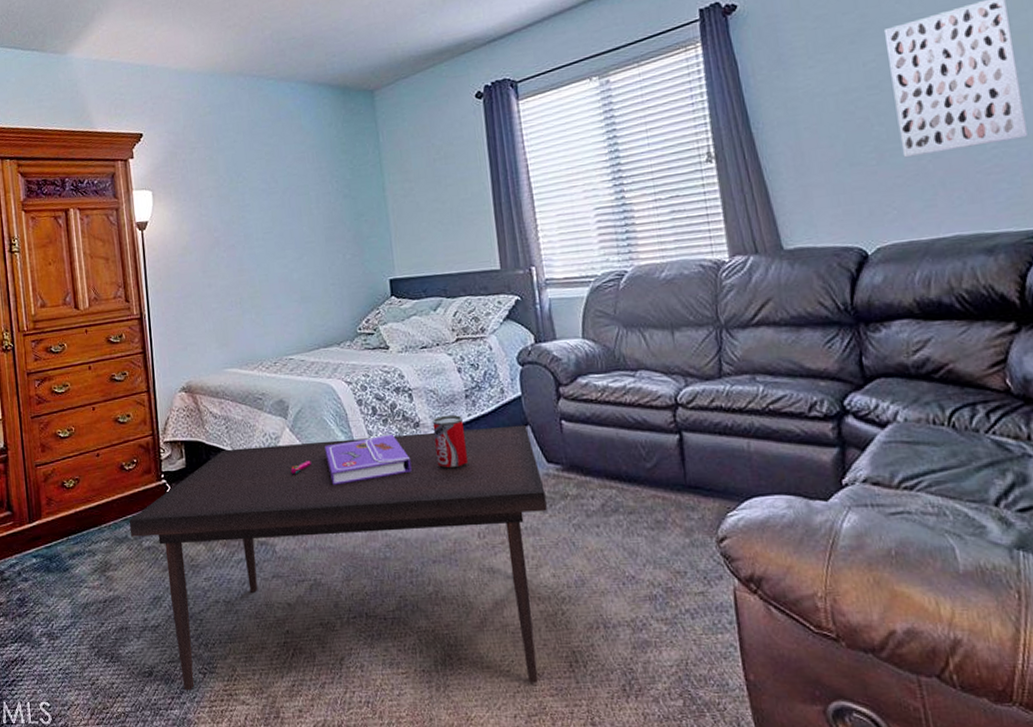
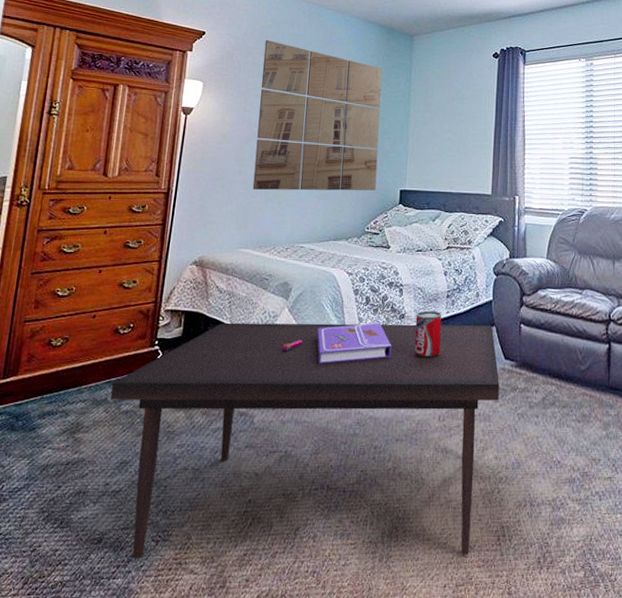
wall art: none [207,129,361,303] -> present [252,39,382,191]

